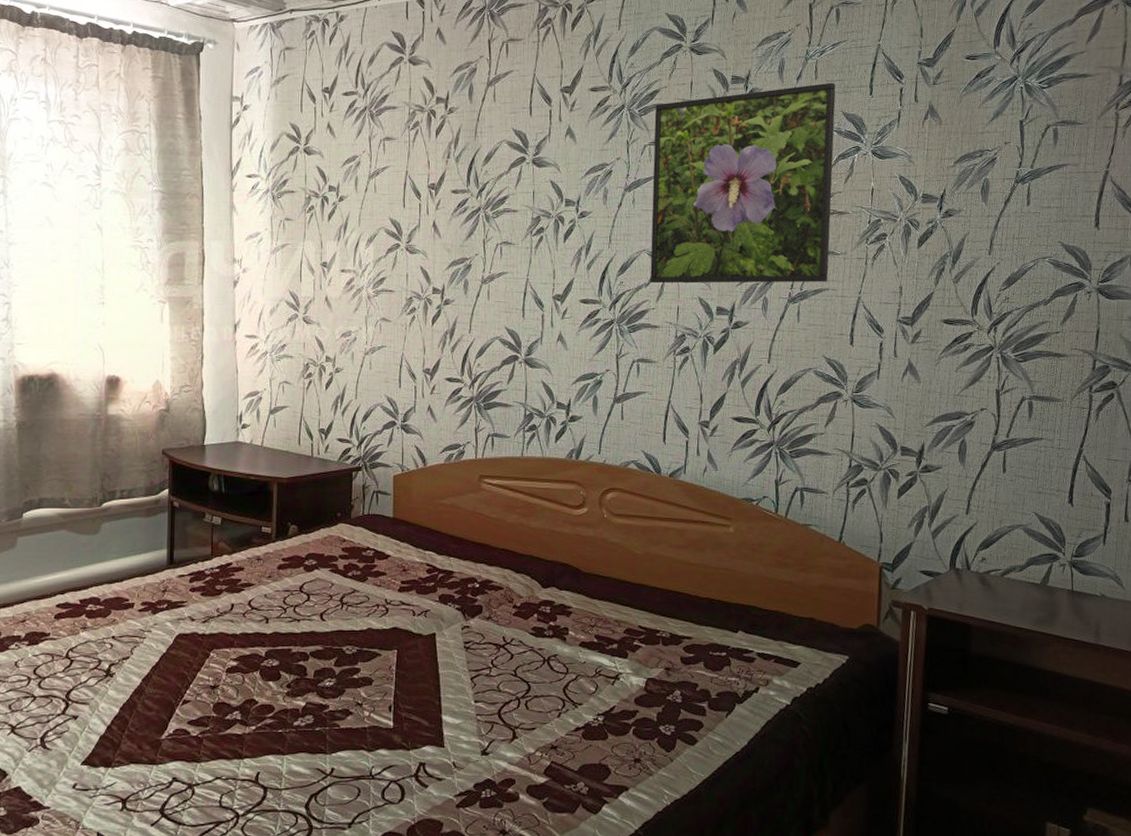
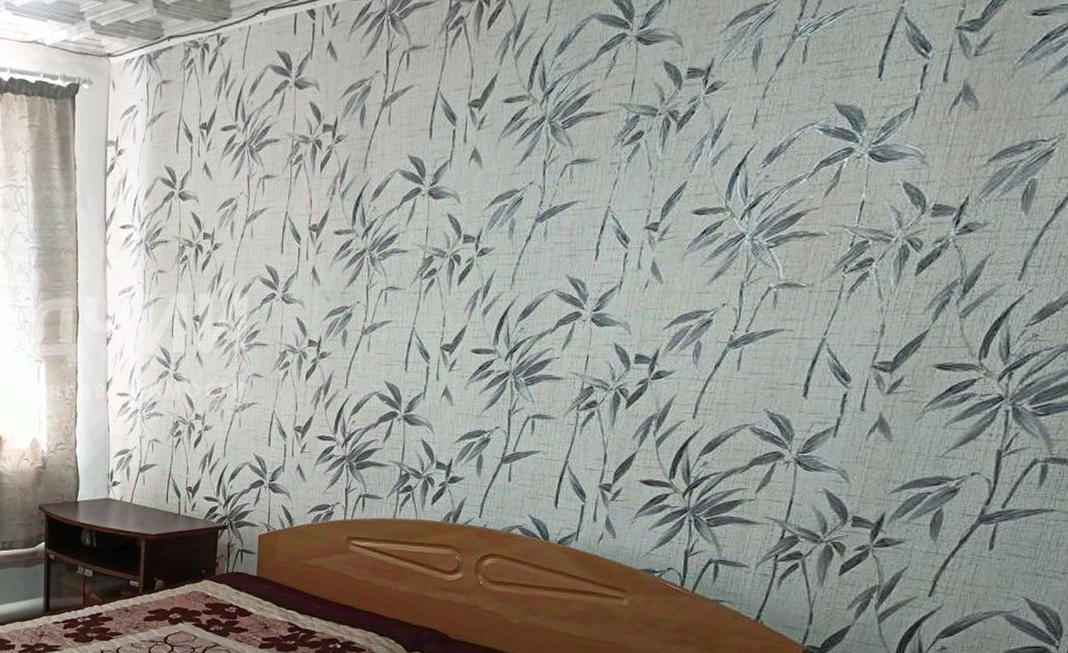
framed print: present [650,82,836,283] -> none [557,65,831,329]

